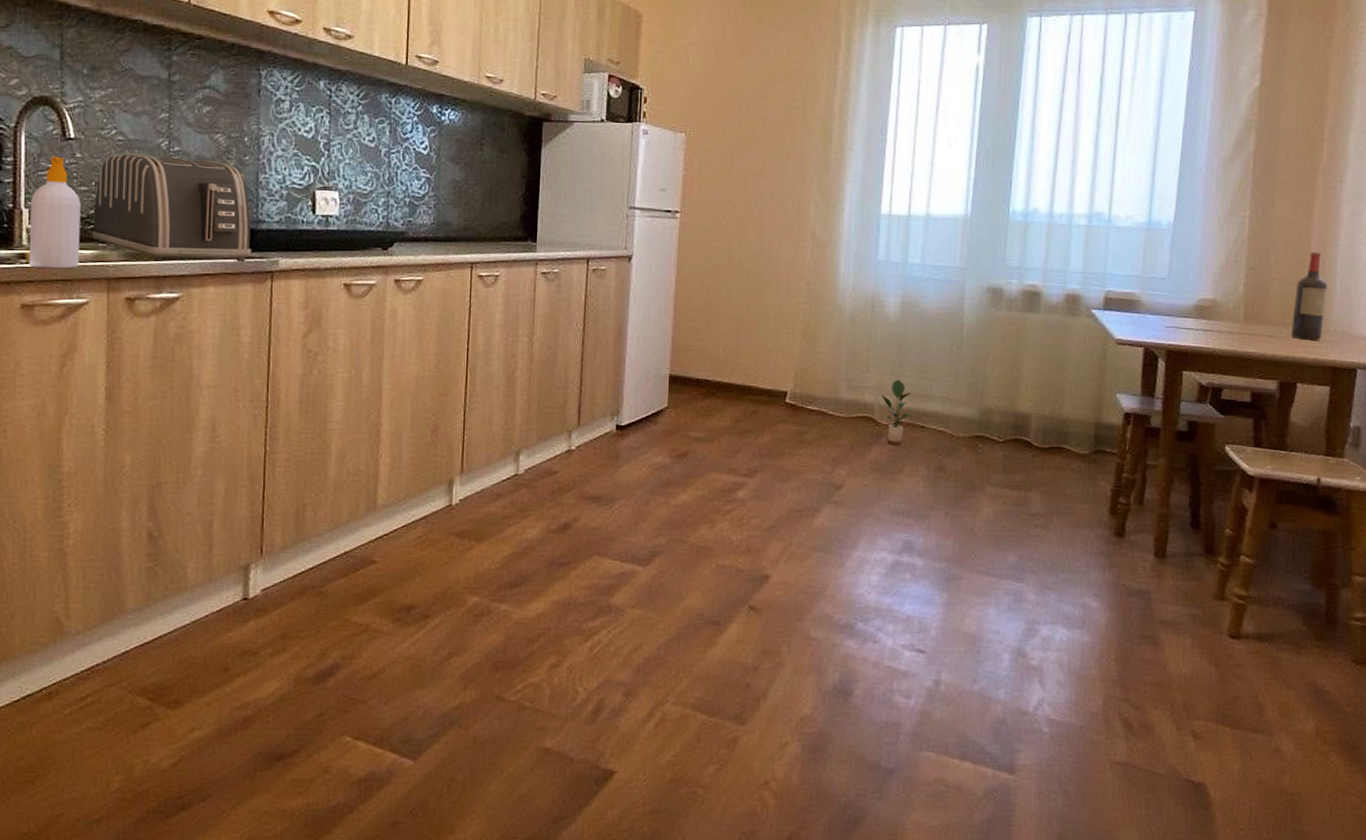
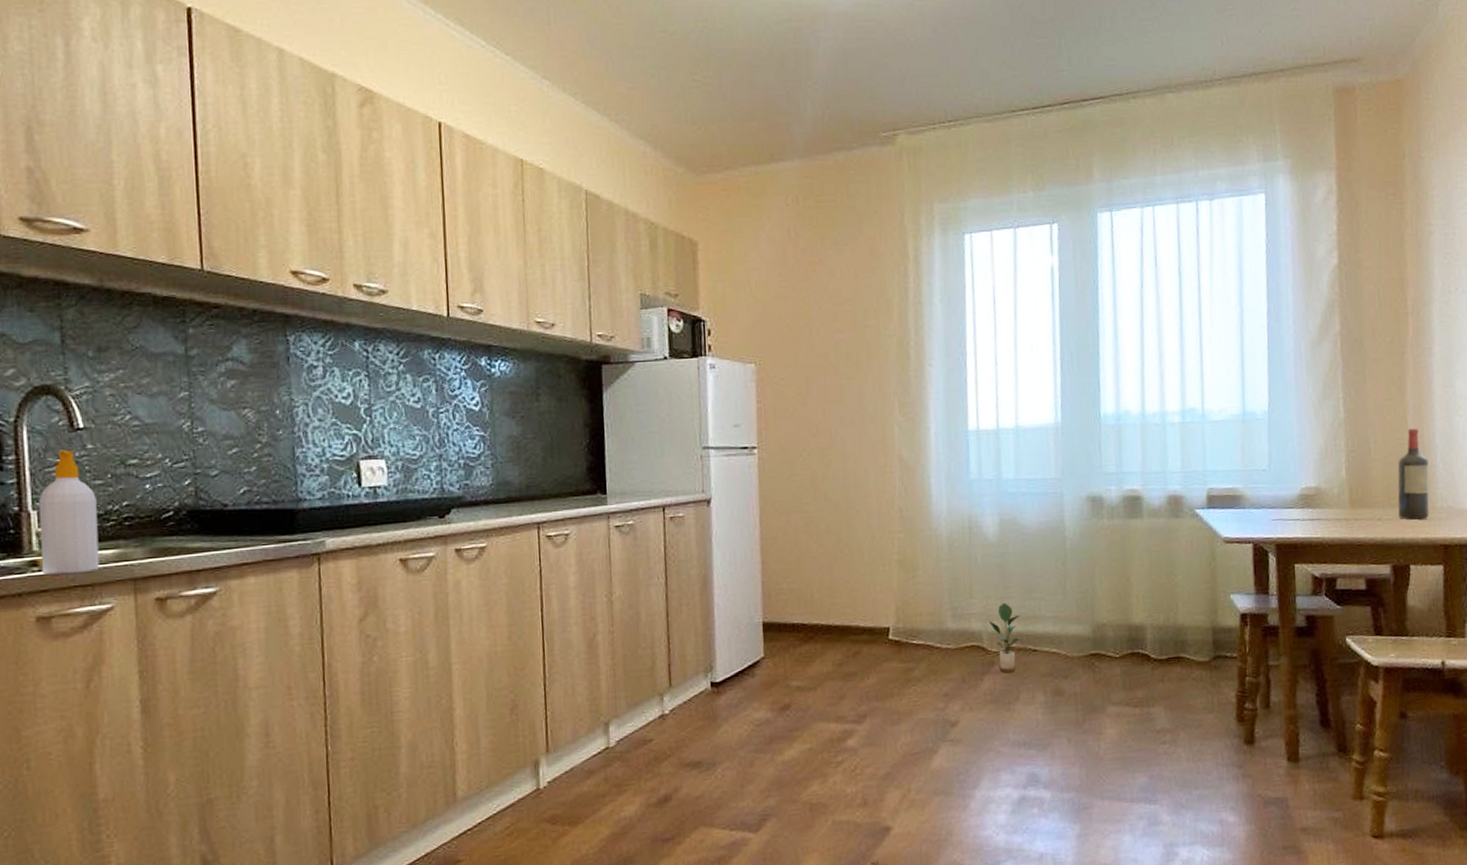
toaster: present [91,153,252,263] -> none [110,438,294,555]

